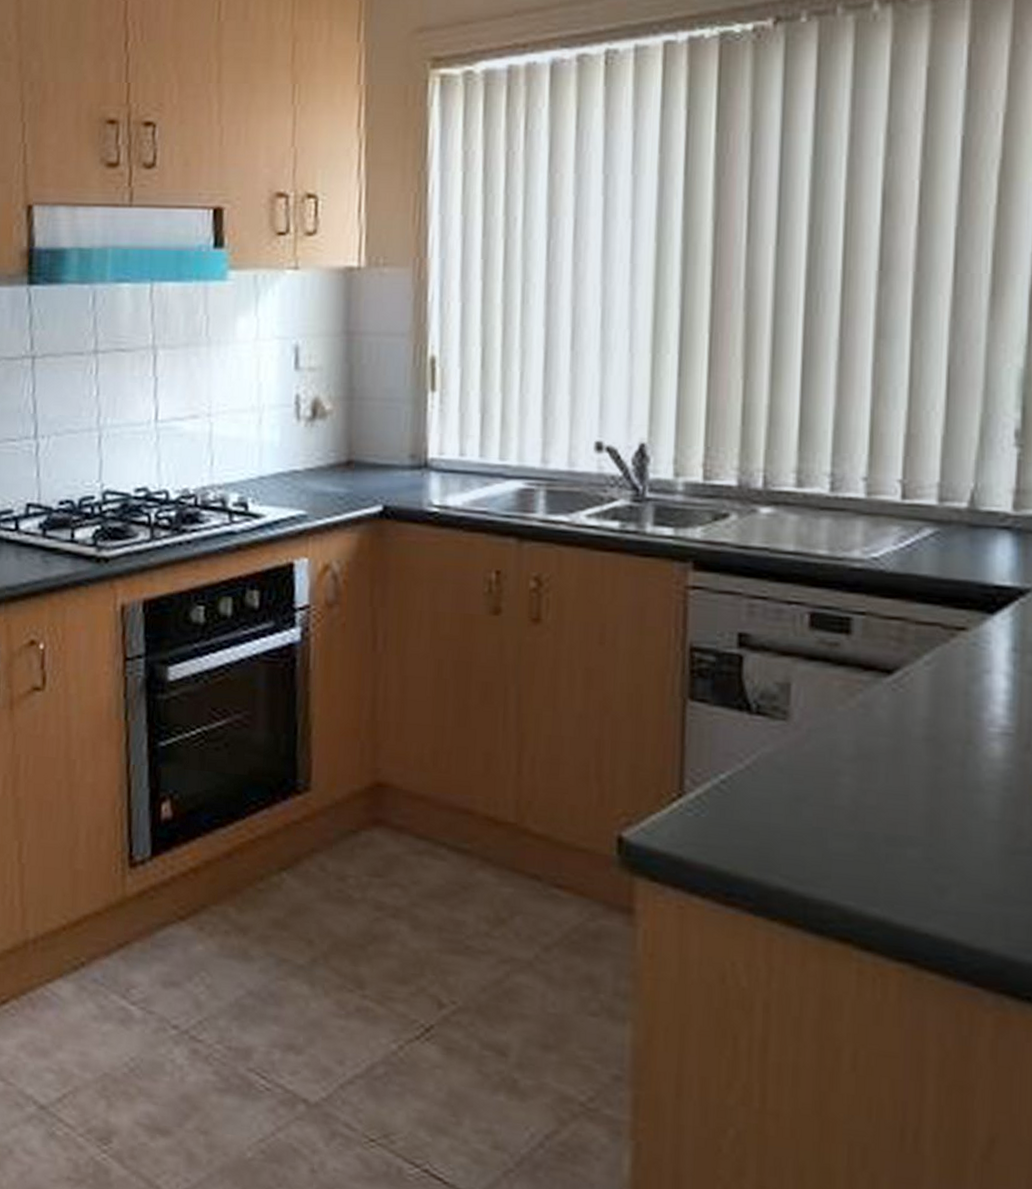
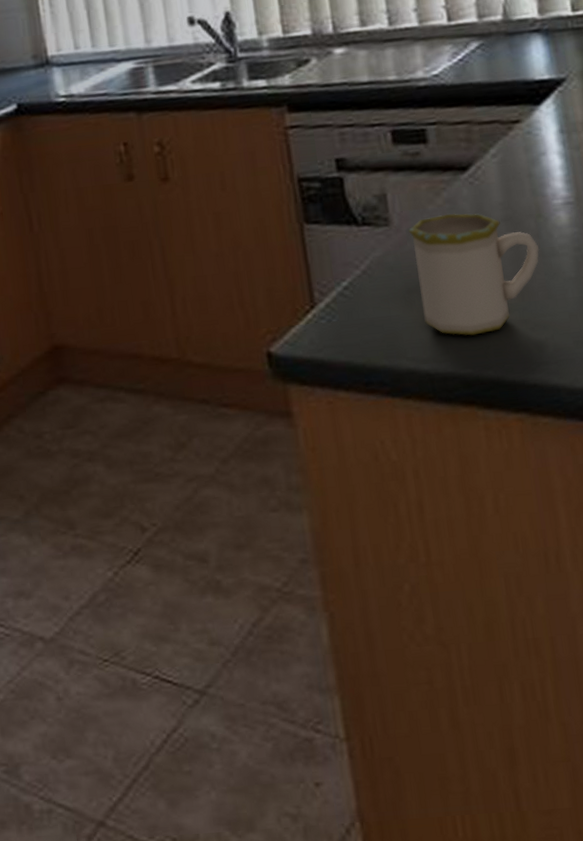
mug: none [809,719,962,864] -> present [409,213,540,336]

